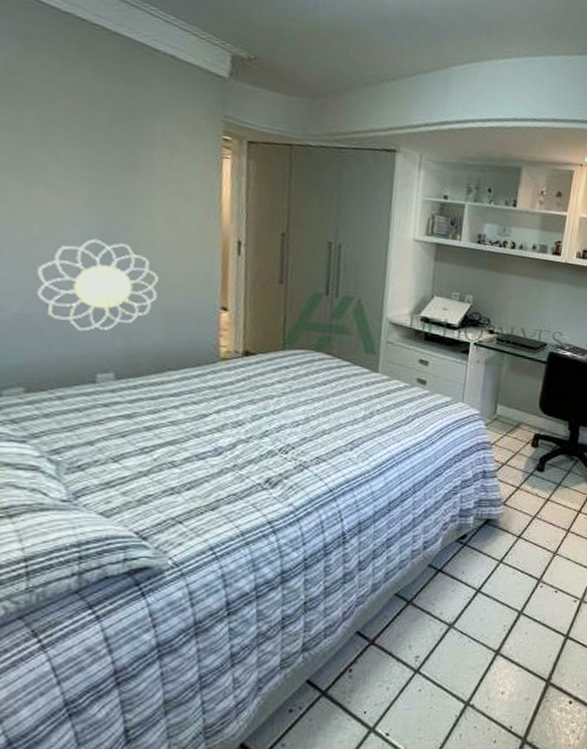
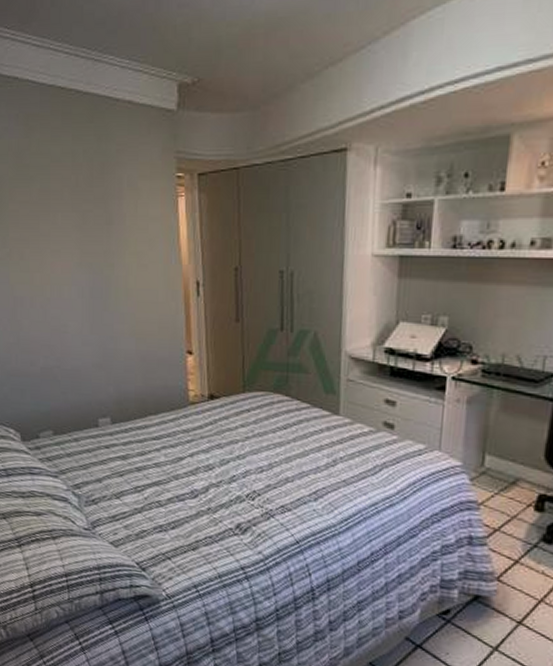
decorative wall piece: present [36,238,159,331] -> none [52,294,136,380]

